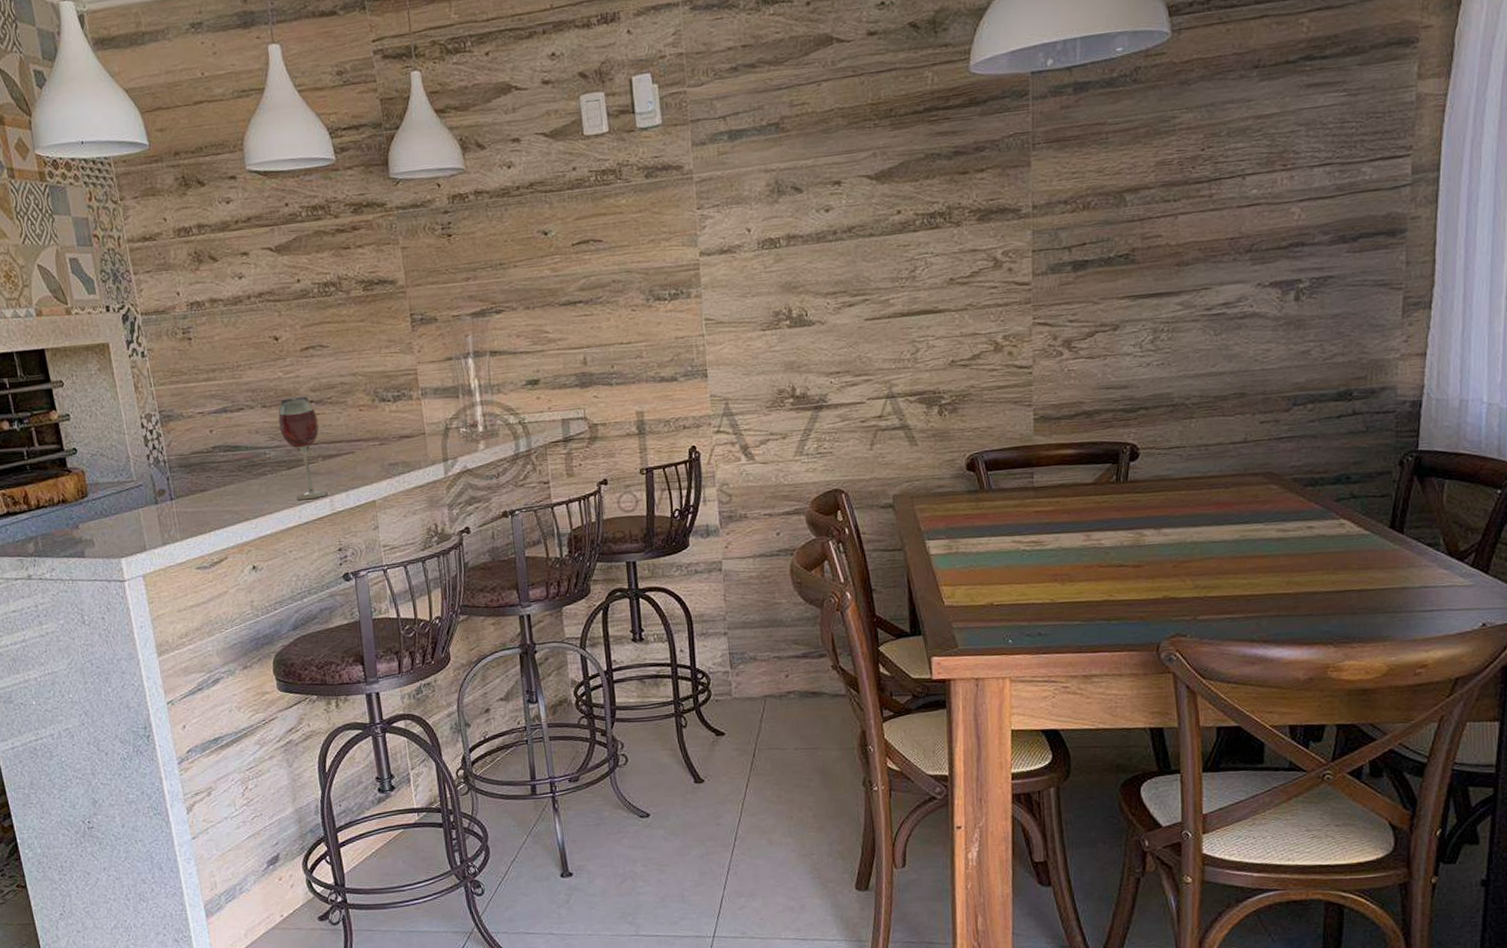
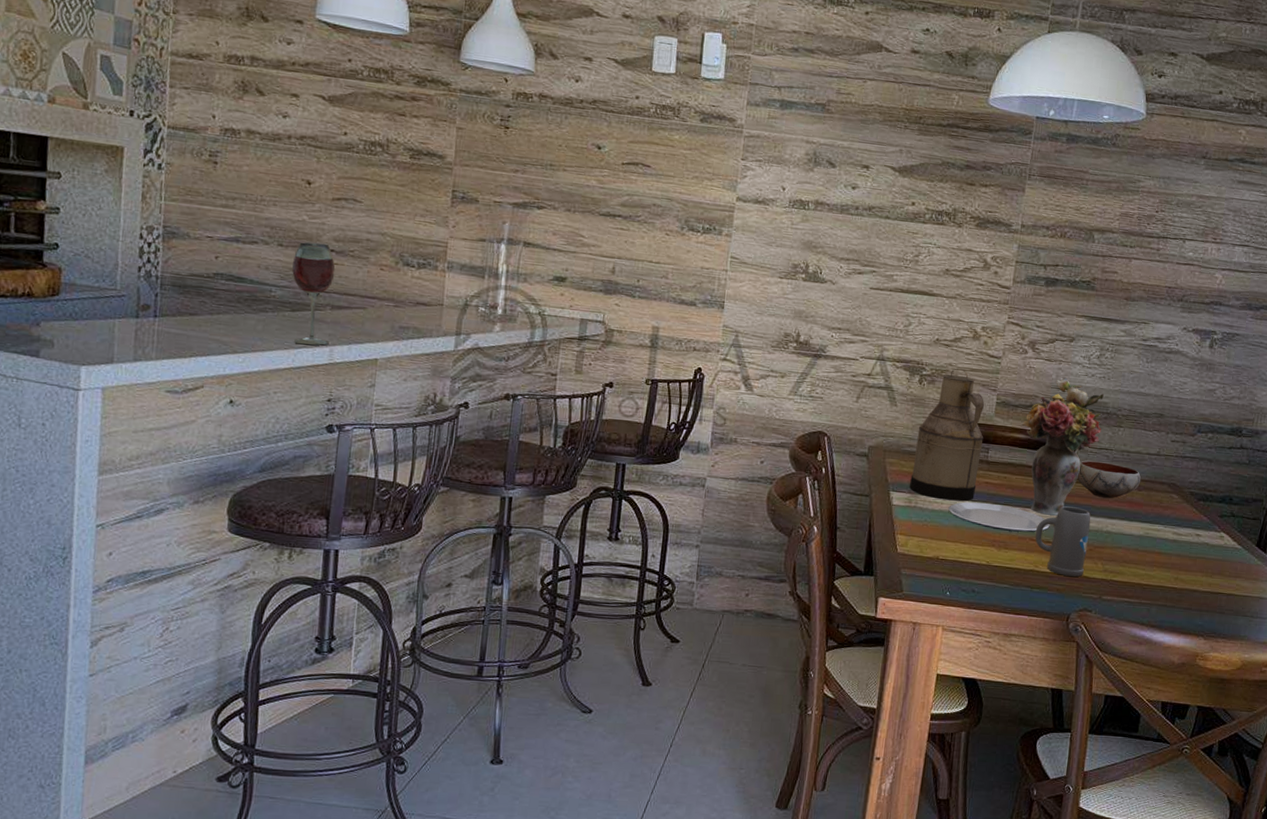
milk can: none [946,388,1026,540] -> present [910,368,984,502]
plate: none [996,533,1121,562] -> present [948,501,1050,533]
flower arrangement: none [1069,373,1168,536] -> present [1022,377,1104,516]
beer mug: none [1103,520,1171,601] -> present [1035,506,1091,577]
bowl: none [1145,462,1228,505] -> present [1077,460,1141,499]

